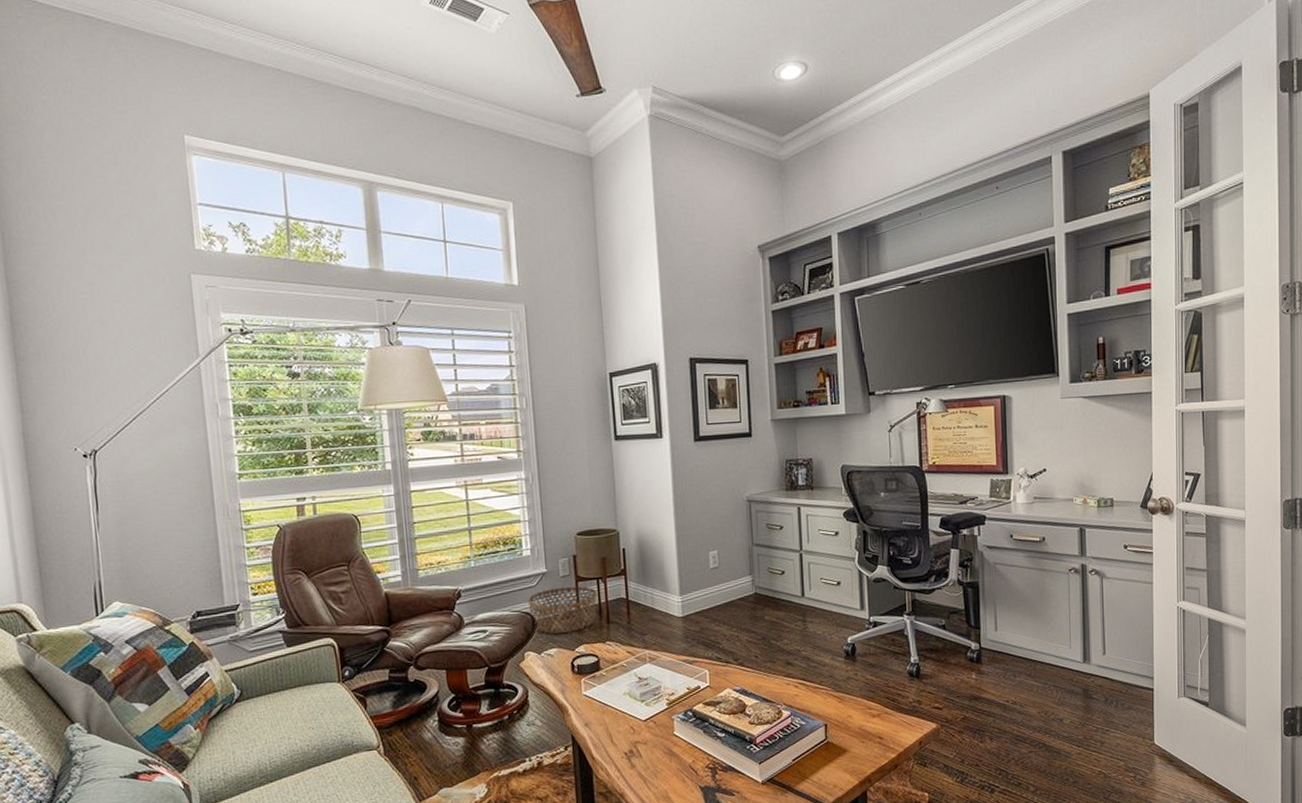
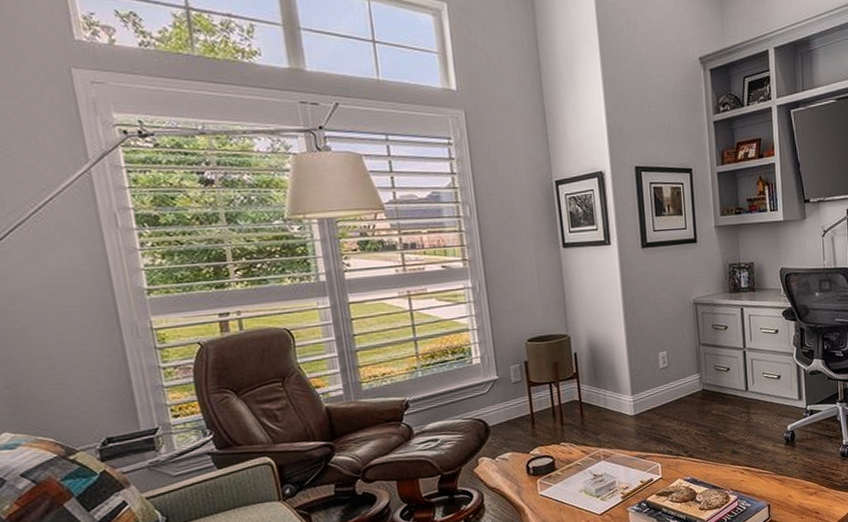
basket: present [528,586,597,634] -> none [480,391,551,439]

